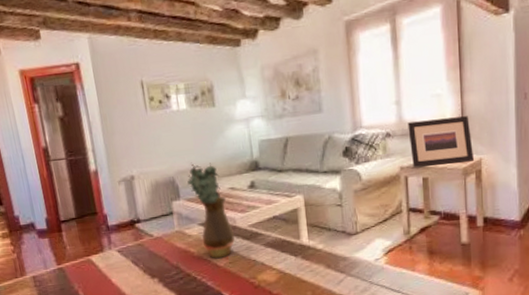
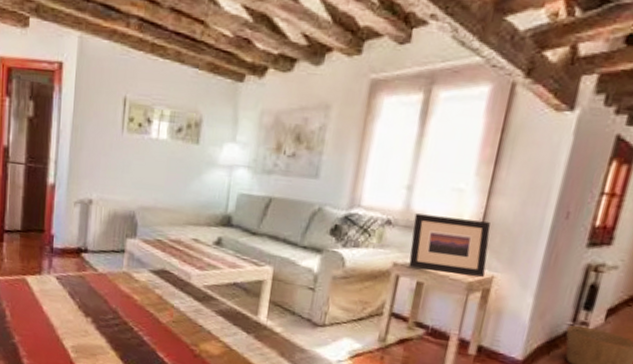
vase: present [187,162,235,258] -> none [148,200,187,314]

